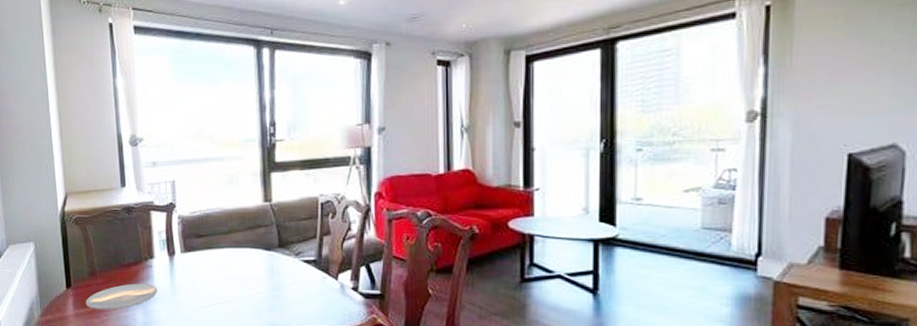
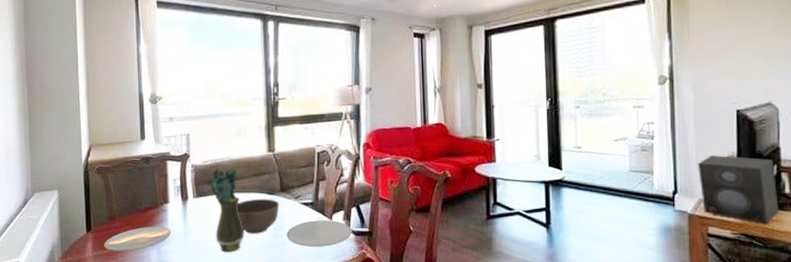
vase: none [196,217,239,314] -> present [207,166,244,253]
bowl: none [229,254,278,294] -> present [237,198,280,234]
plate: none [286,280,361,310] -> present [286,220,352,247]
speaker: none [791,210,894,296] -> present [698,155,779,225]

